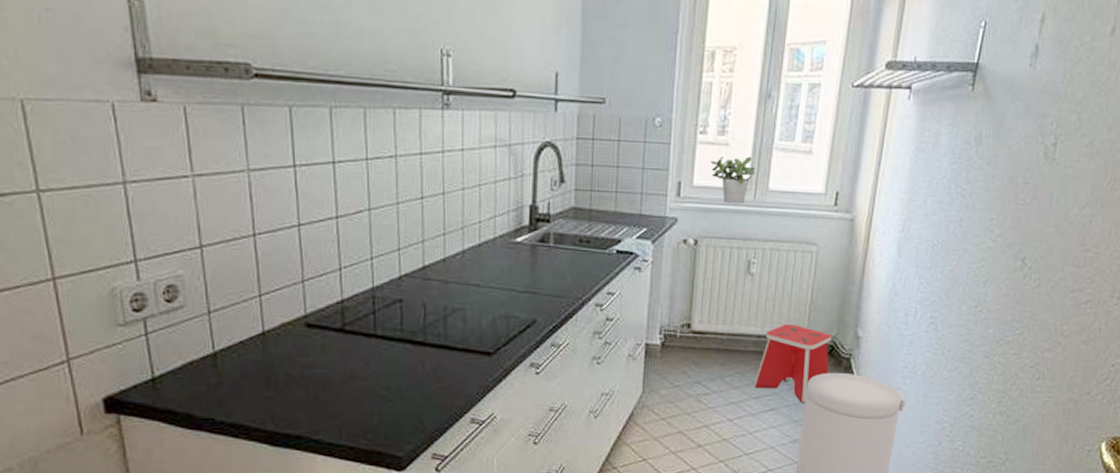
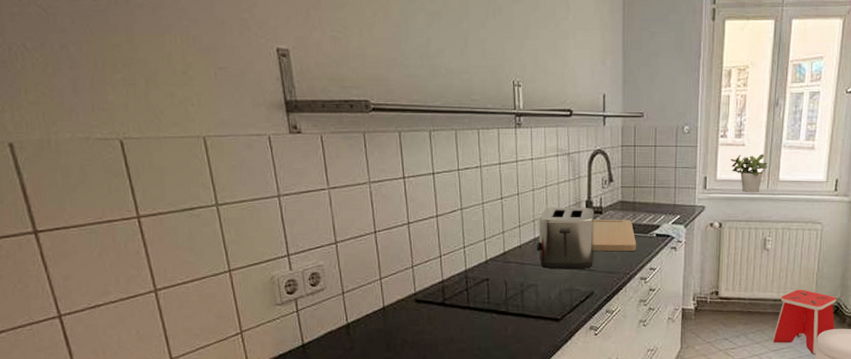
toaster: none [465,211,541,292] -> present [536,207,595,270]
cutting board: none [538,229,592,272] -> present [594,220,637,252]

